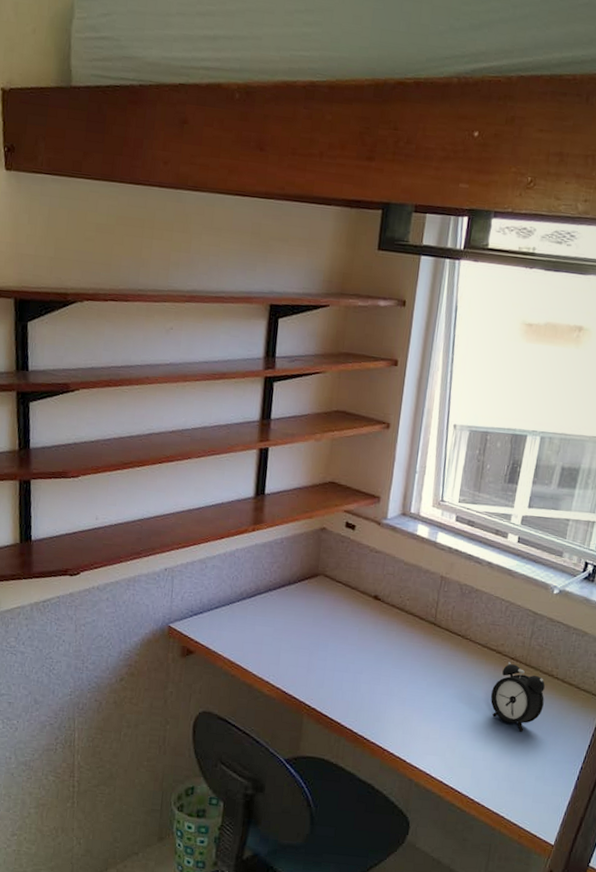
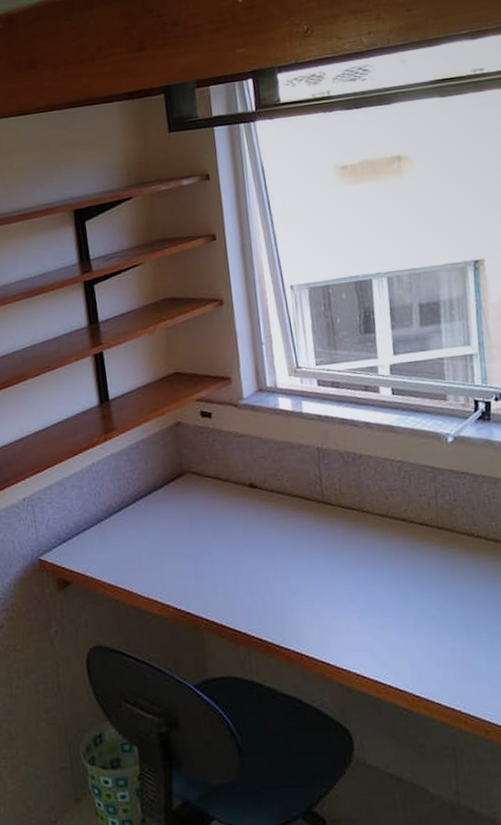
alarm clock: present [490,661,545,732] -> none [407,528,472,607]

